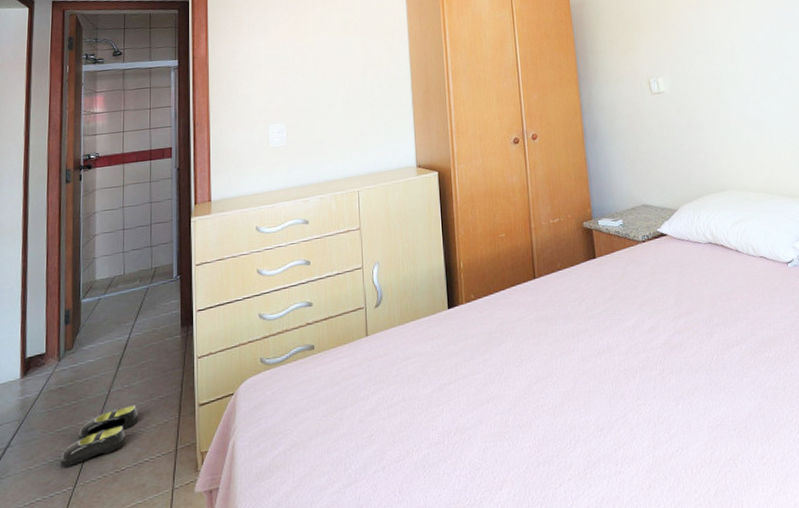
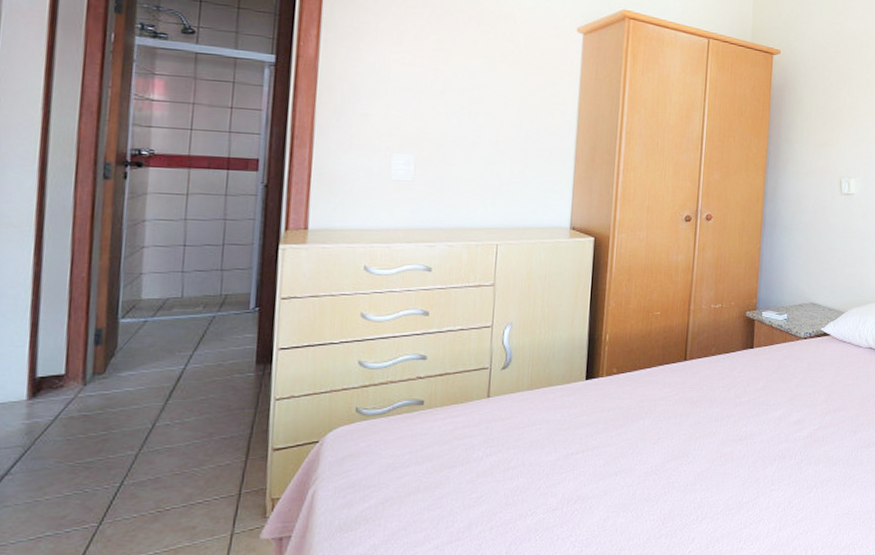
slippers: present [60,405,139,468] -> none [81,442,192,503]

